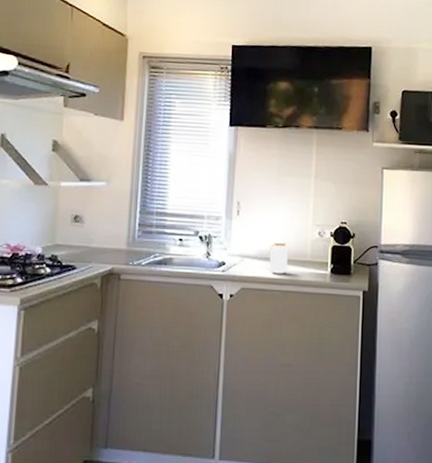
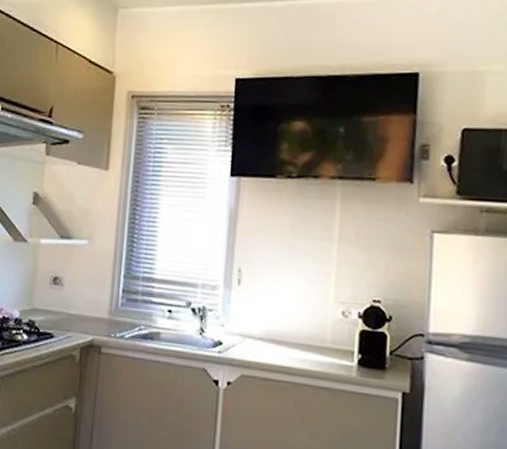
jar: present [269,241,289,274] -> none [277,320,303,362]

